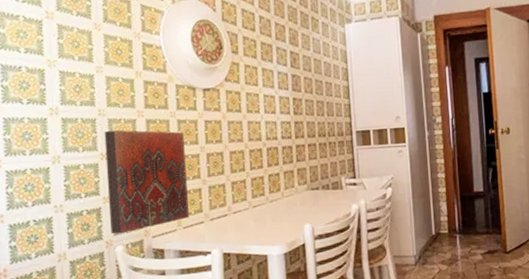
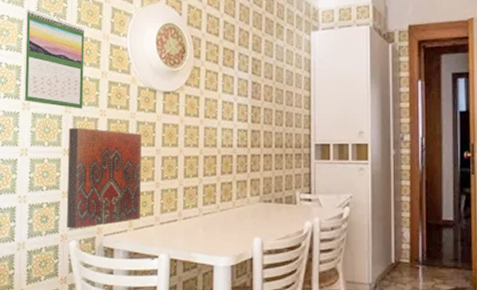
calendar: none [44,8,118,111] -> present [23,8,85,109]

